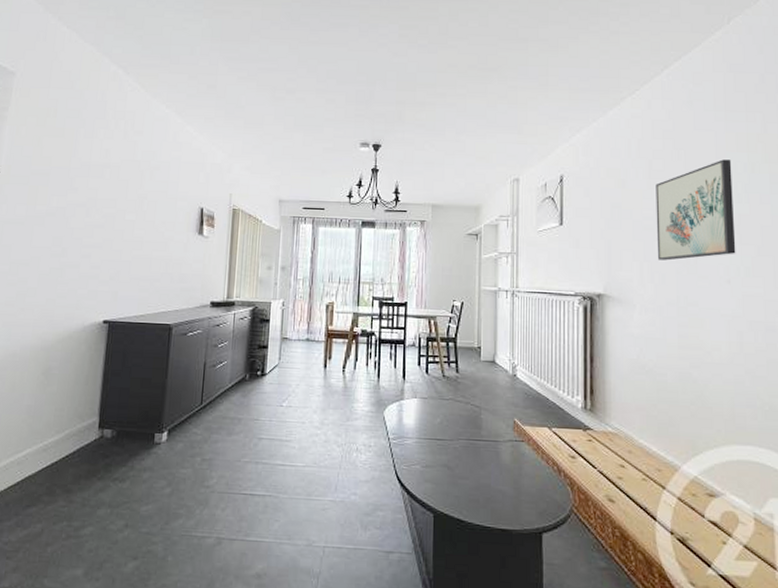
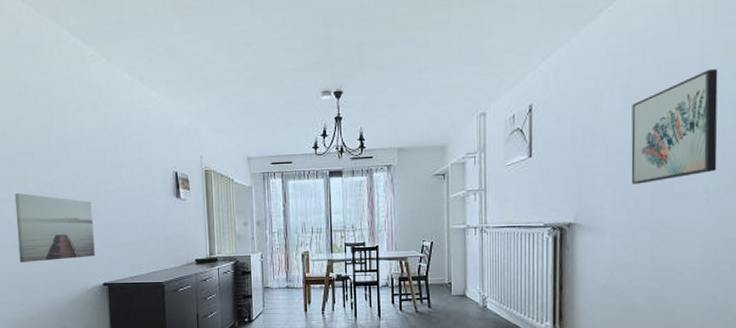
wall art: none [11,215,105,291] -> present [14,193,95,262]

